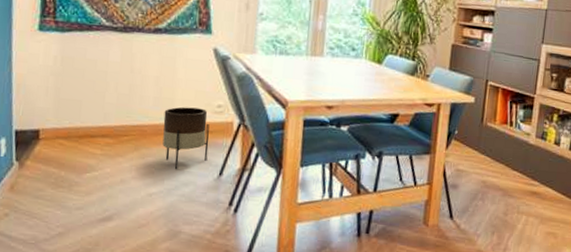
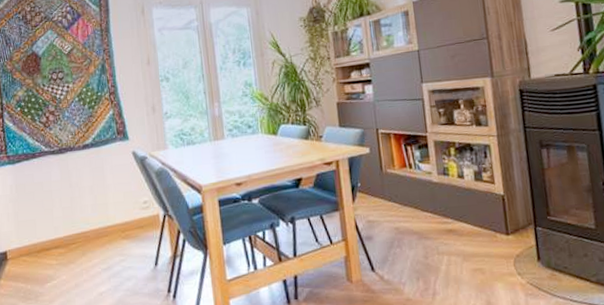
planter: present [162,107,209,170] -> none [101,207,143,267]

